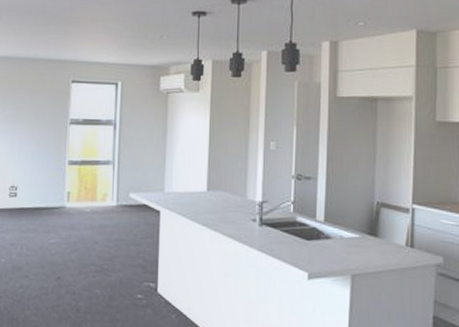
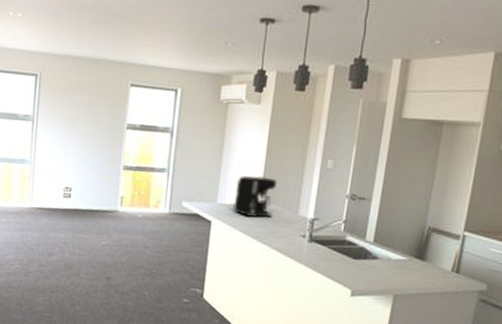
coffee maker: none [181,162,222,205] -> present [233,176,277,218]

